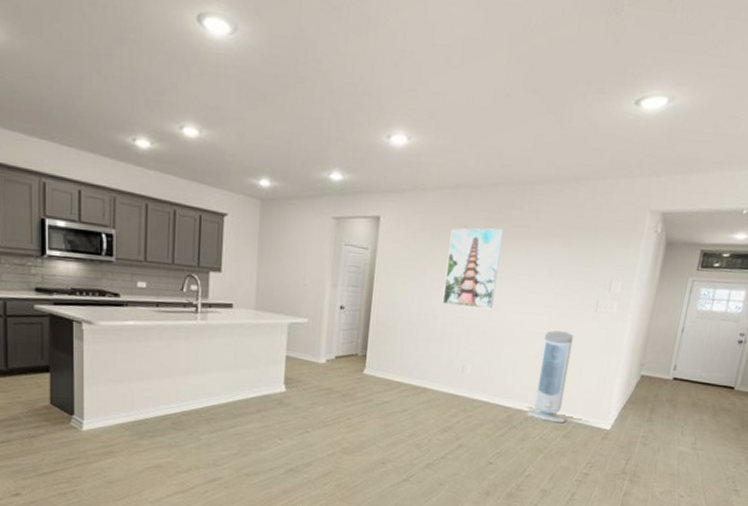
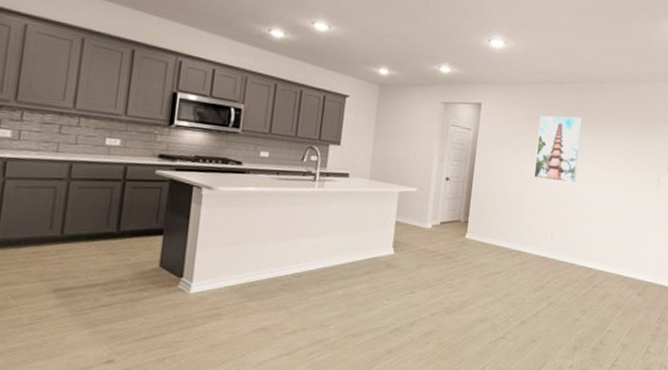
air purifier: present [525,330,574,424] -> none [605,202,642,283]

